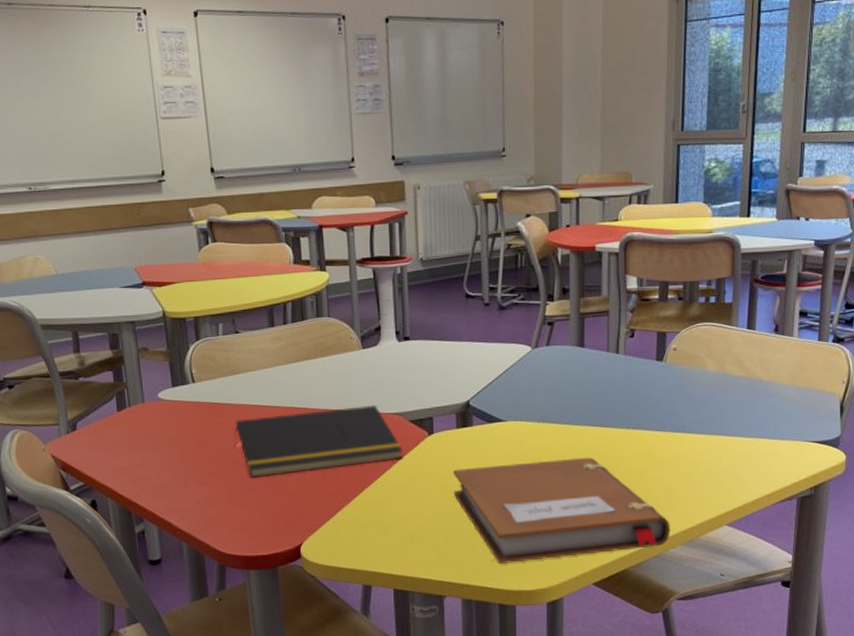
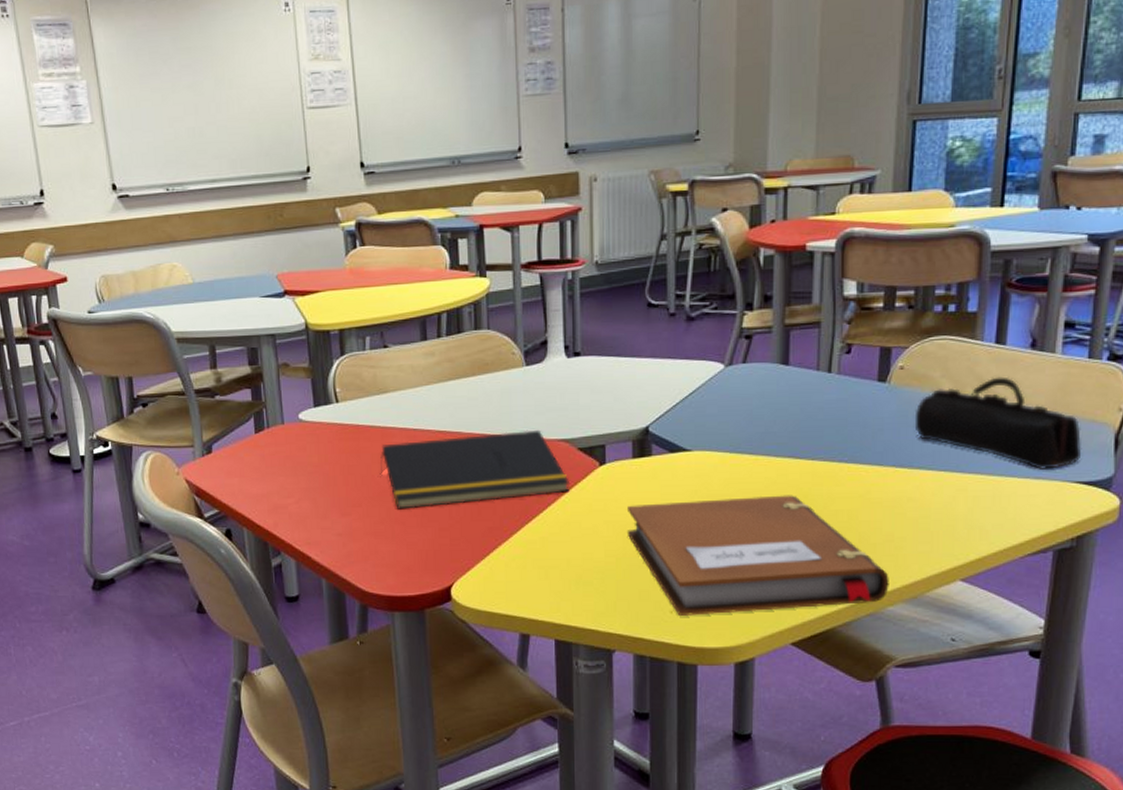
pencil case: none [686,356,816,432] -> present [914,376,1082,469]

